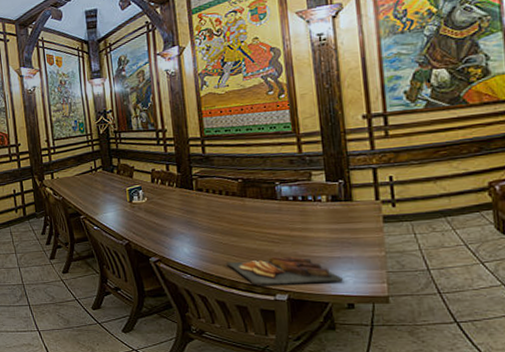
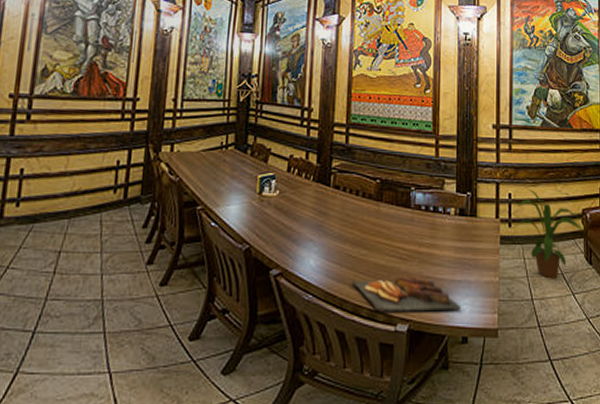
house plant: none [397,168,493,251] -> present [512,186,585,279]

